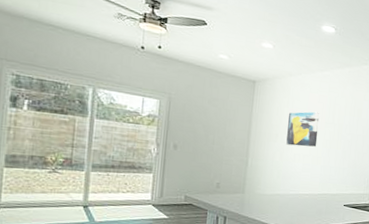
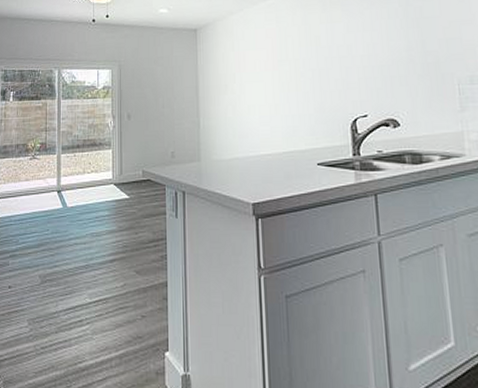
wall art: present [286,111,320,147] -> none [236,49,273,96]

